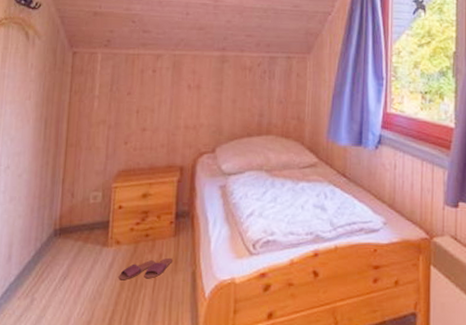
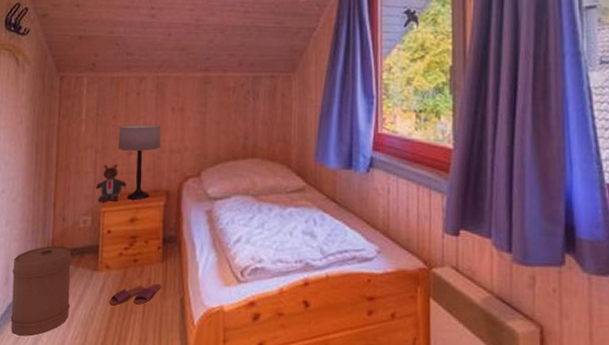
basket: none [12,222,80,314] -> present [10,246,72,336]
teddy bear: none [107,140,140,179] -> present [95,164,127,203]
table lamp: none [132,101,177,176] -> present [118,124,161,200]

